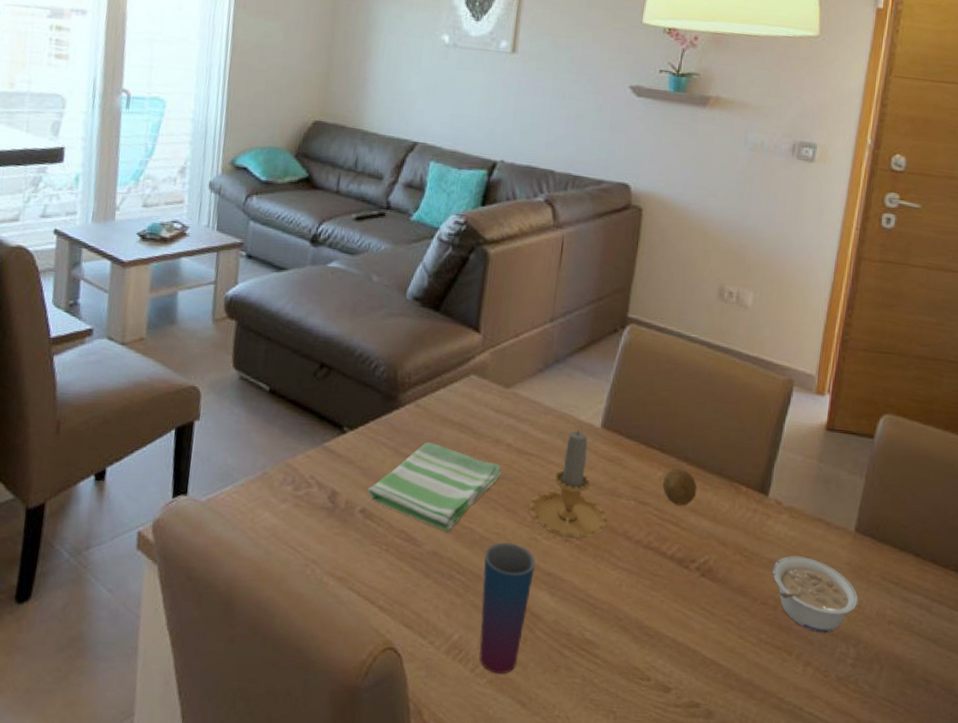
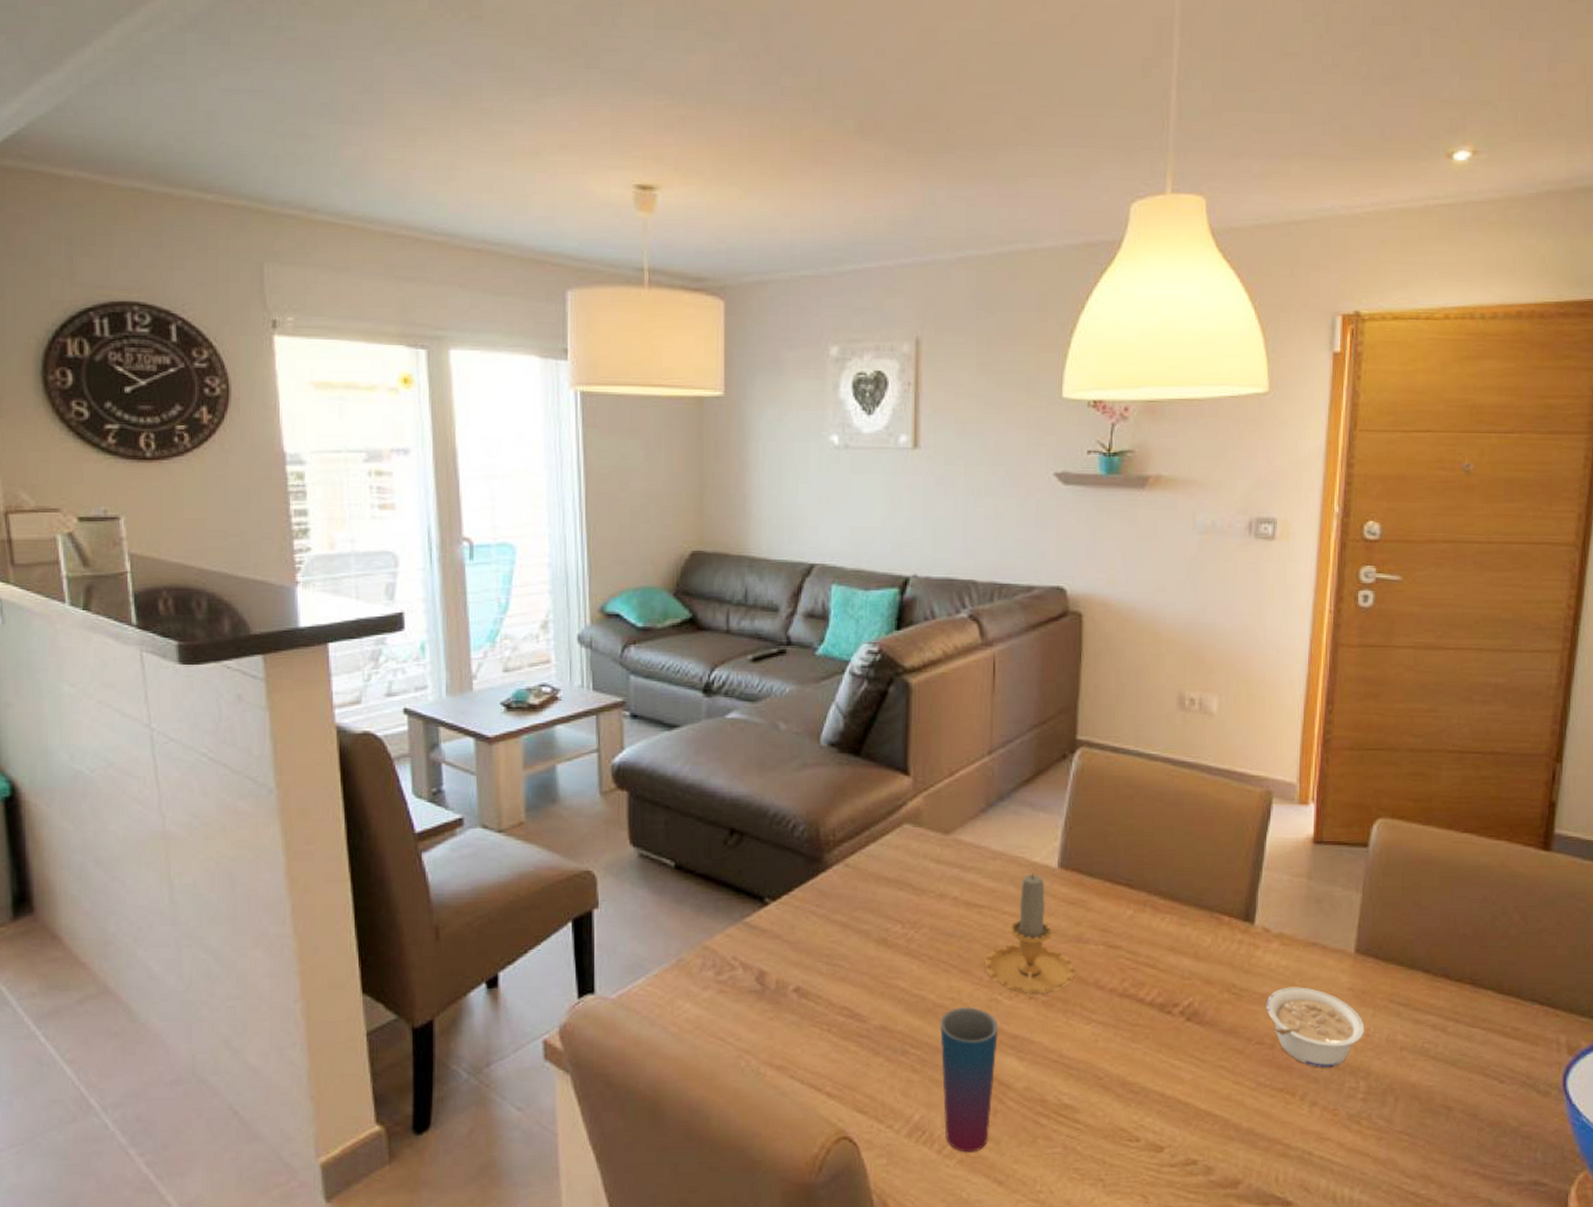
dish towel: present [367,442,502,532] -> none [800,905,950,1003]
fruit: present [663,468,697,506] -> none [1134,903,1173,945]

